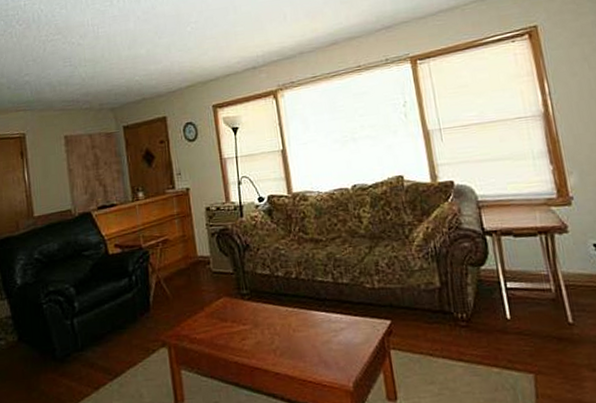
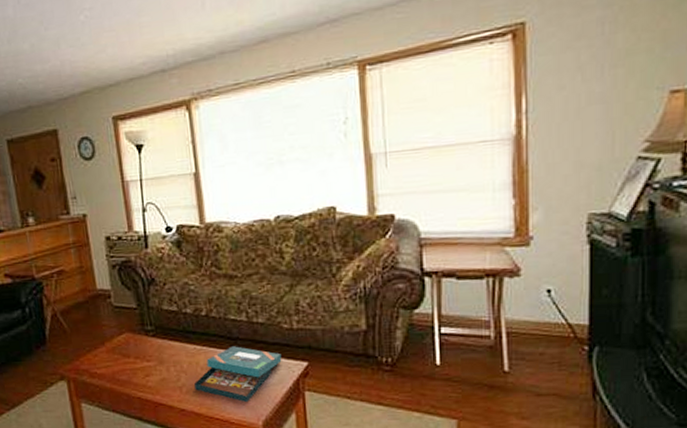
board game: none [287,307,367,364] -> present [194,346,282,403]

